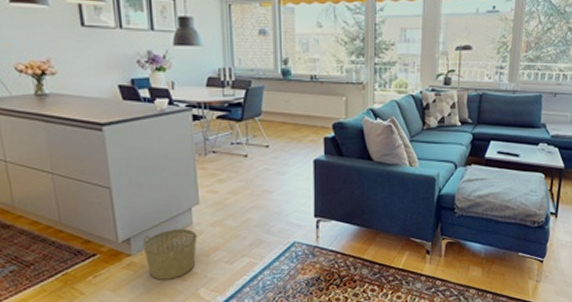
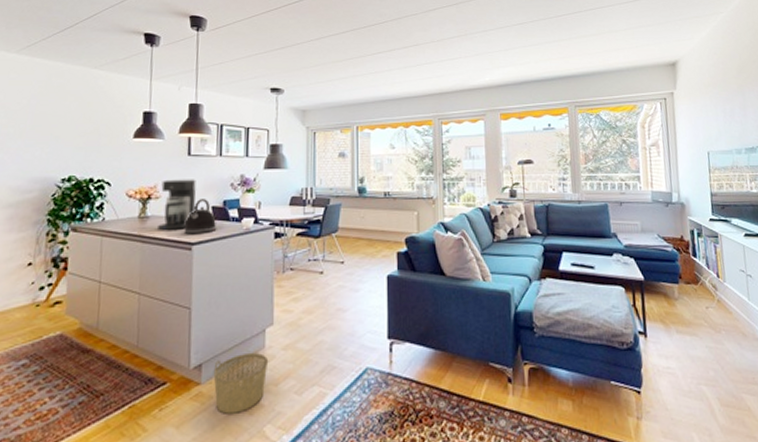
coffee maker: none [55,53,101,109] -> present [156,179,196,230]
kettle: none [90,77,126,115] -> present [183,199,216,235]

